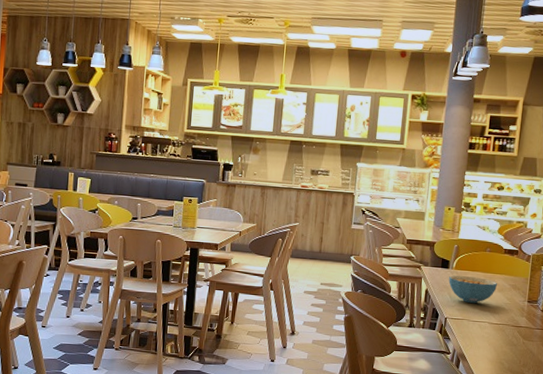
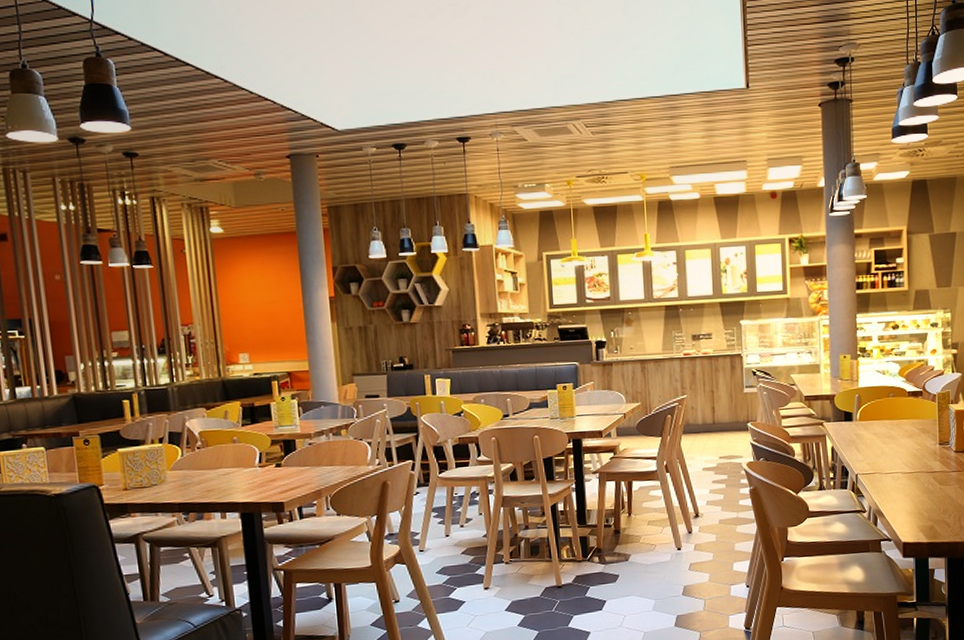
cereal bowl: present [448,275,497,304] -> none [854,426,905,455]

